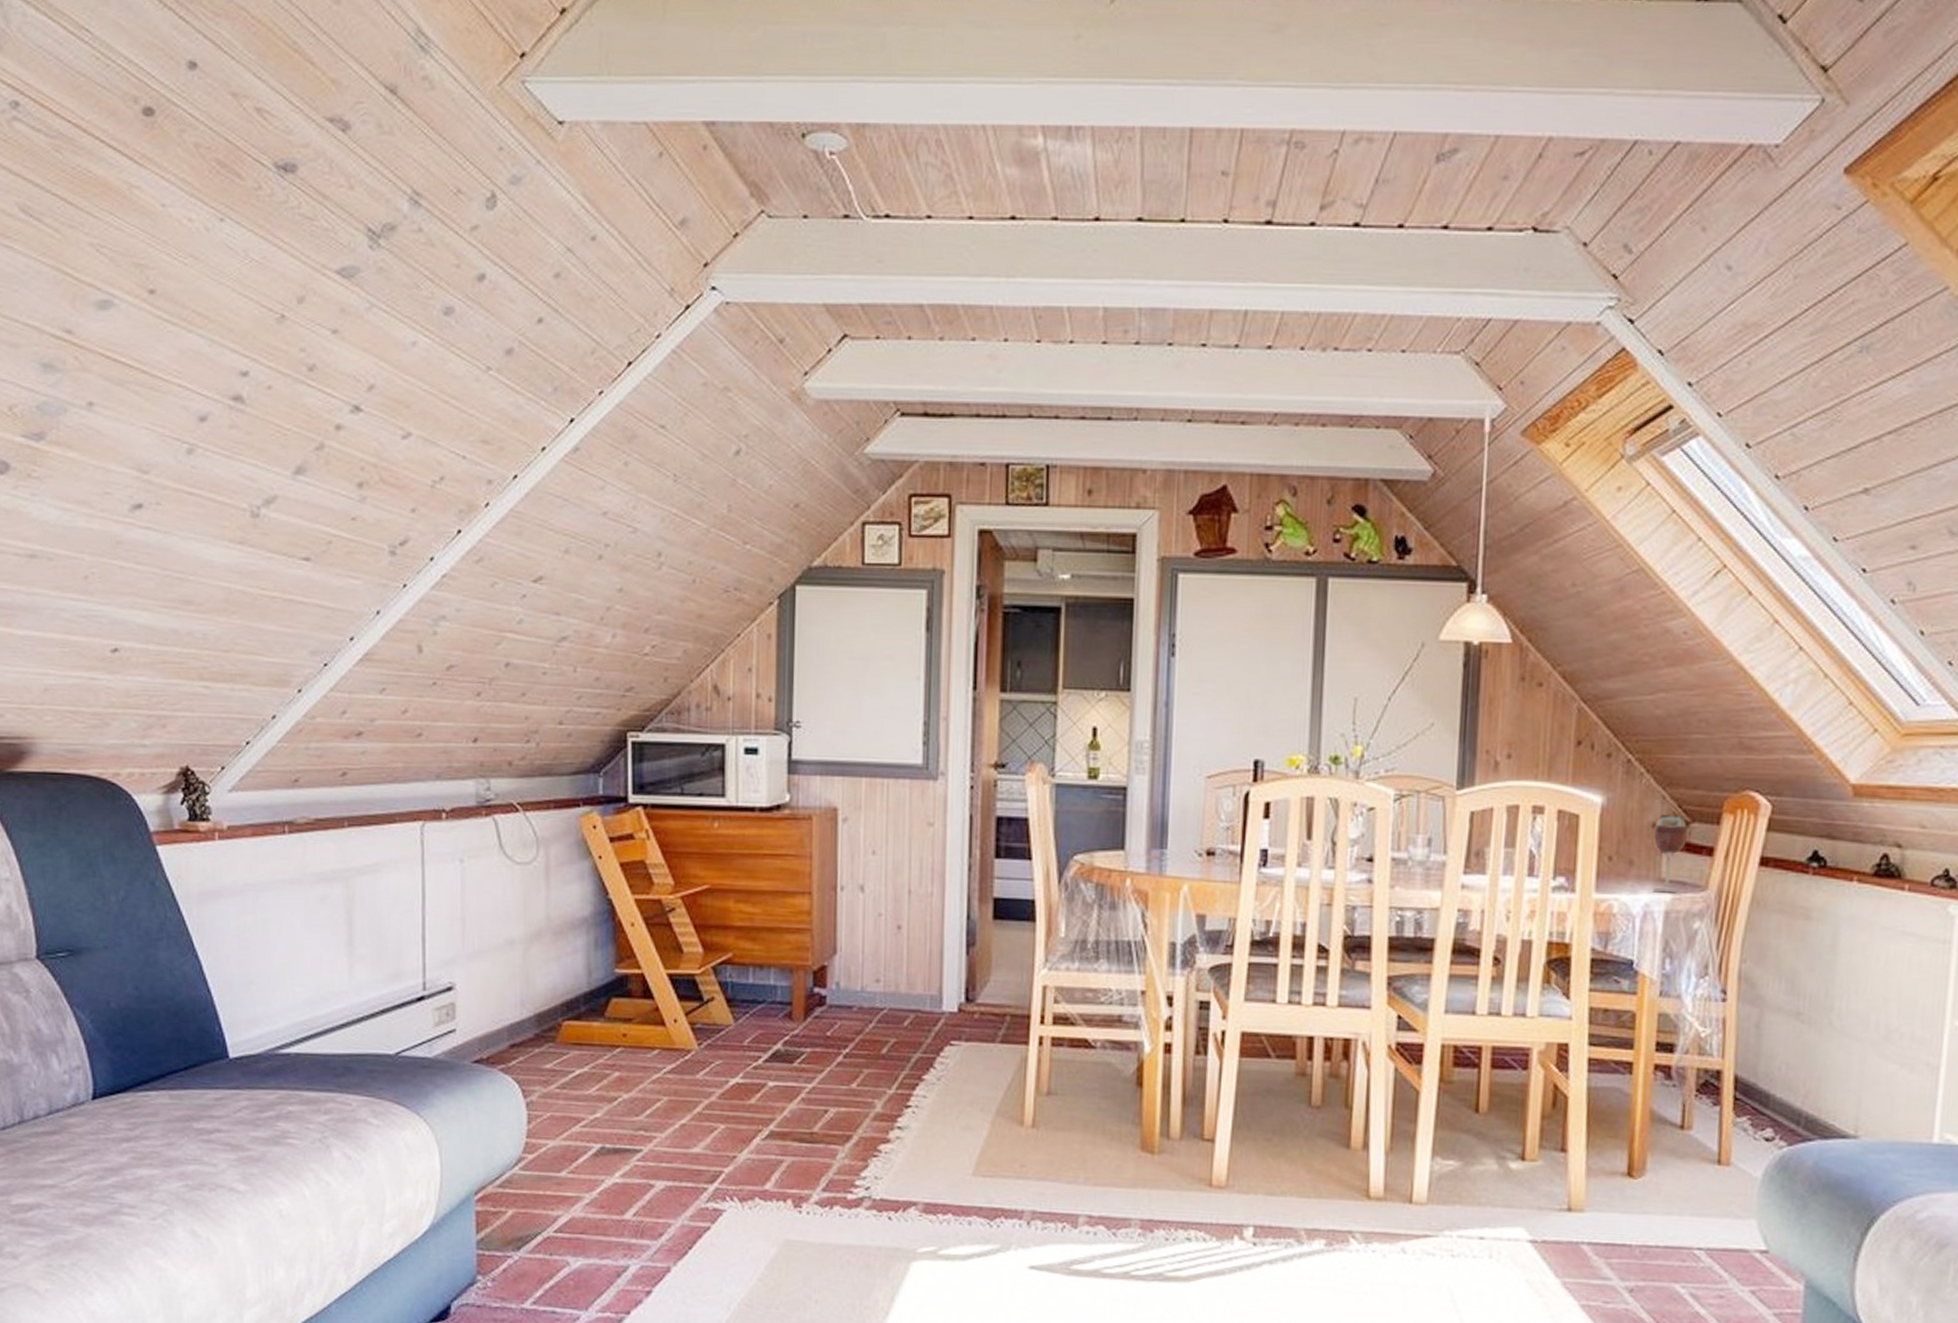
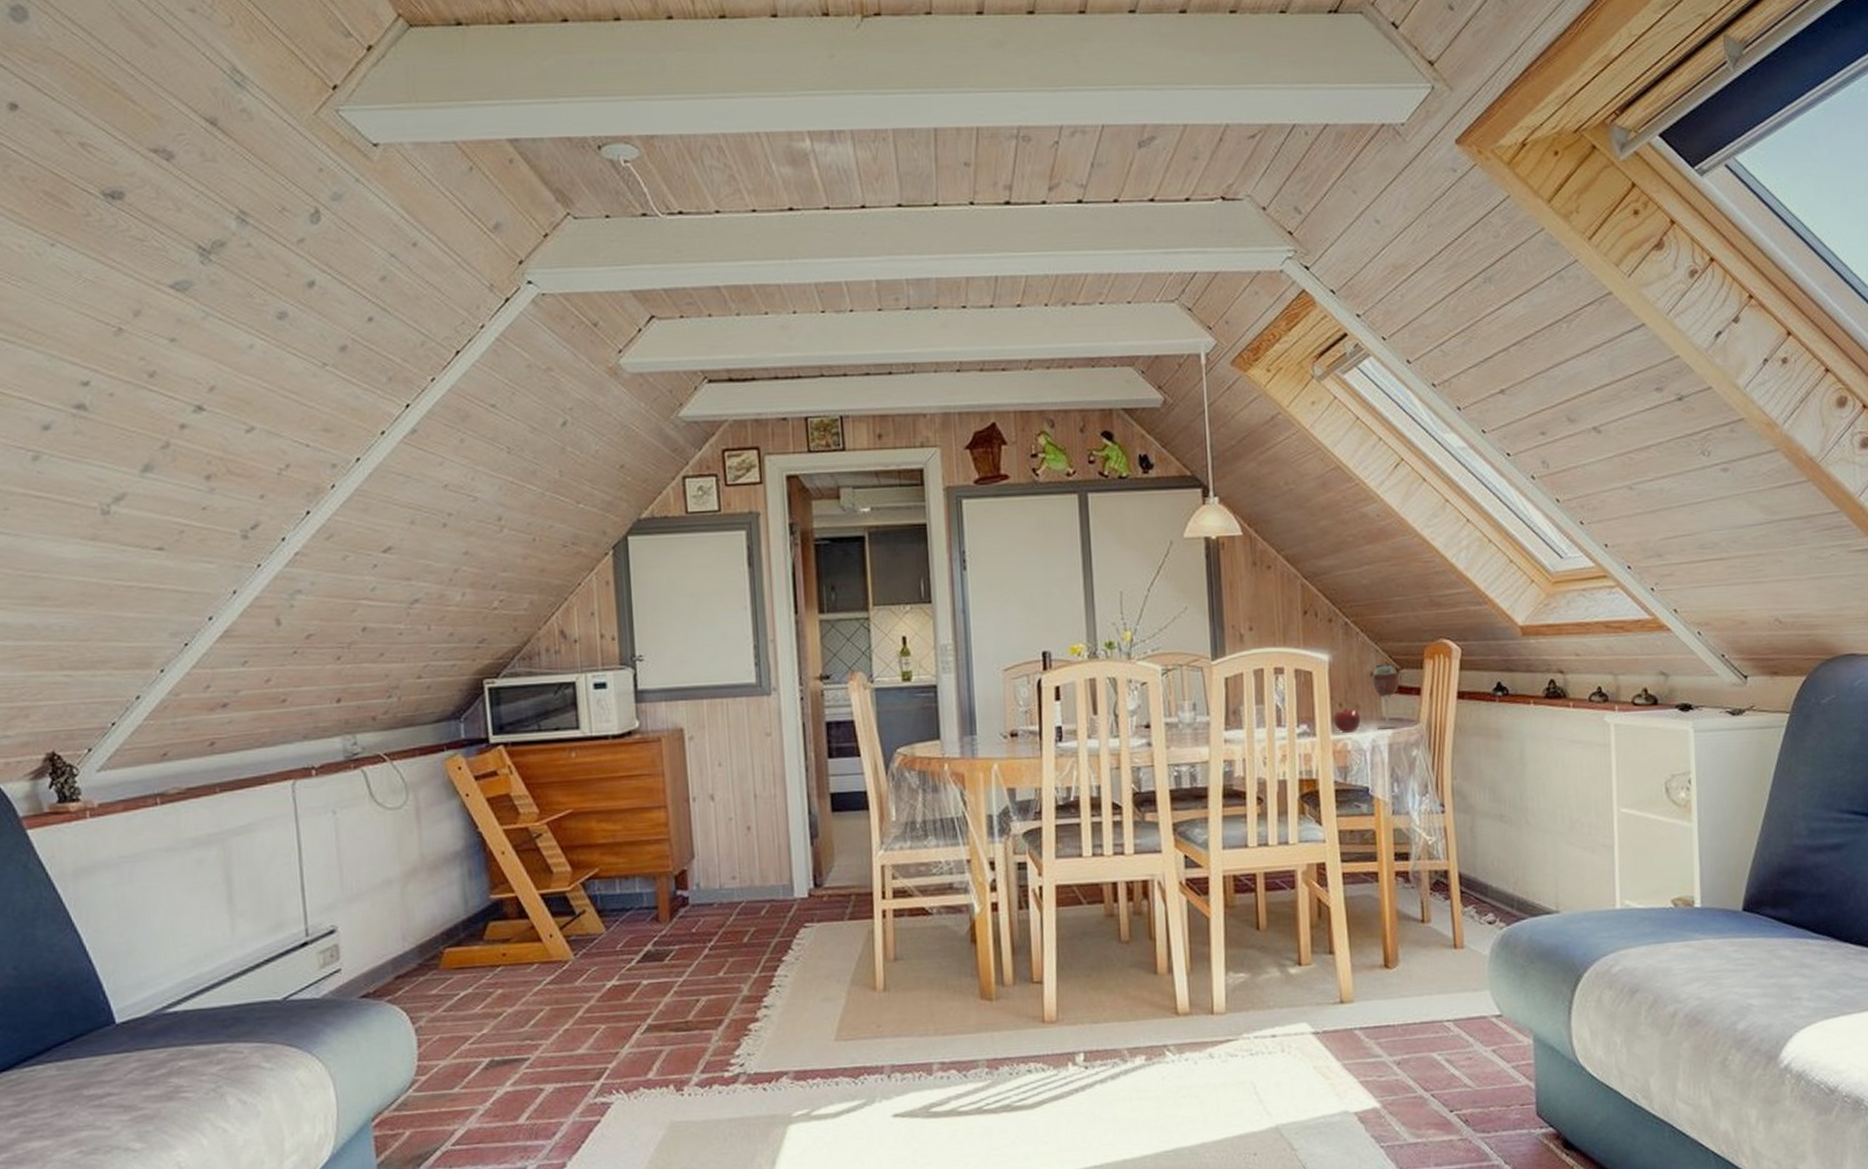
fruit: none [1598,862,1633,892] -> present [1333,707,1361,733]

